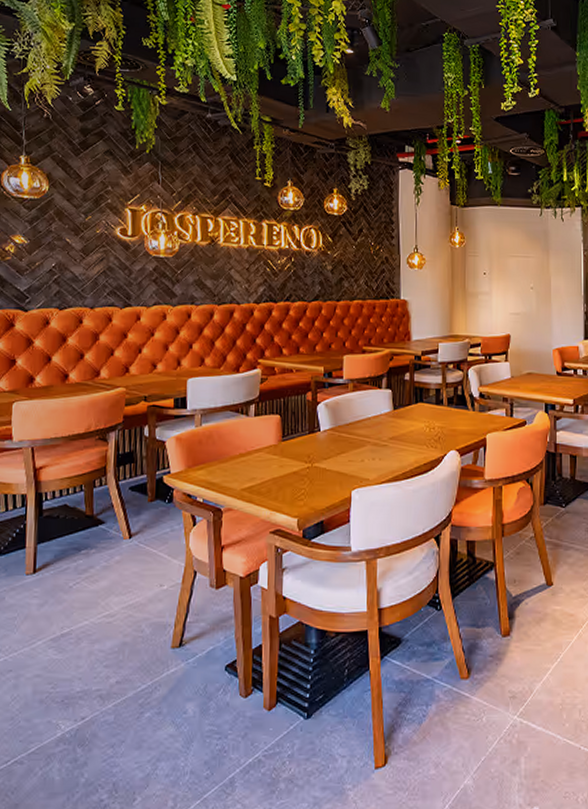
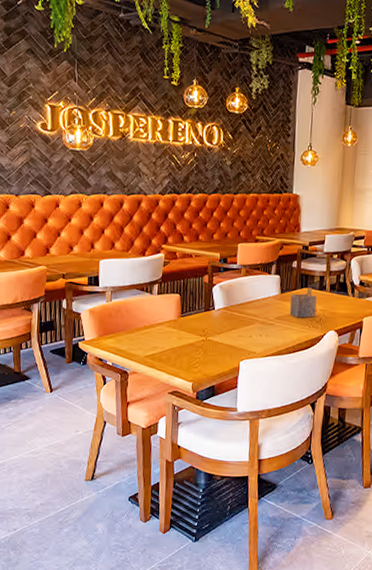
napkin holder: none [404,402,434,437] -> present [289,287,317,318]

